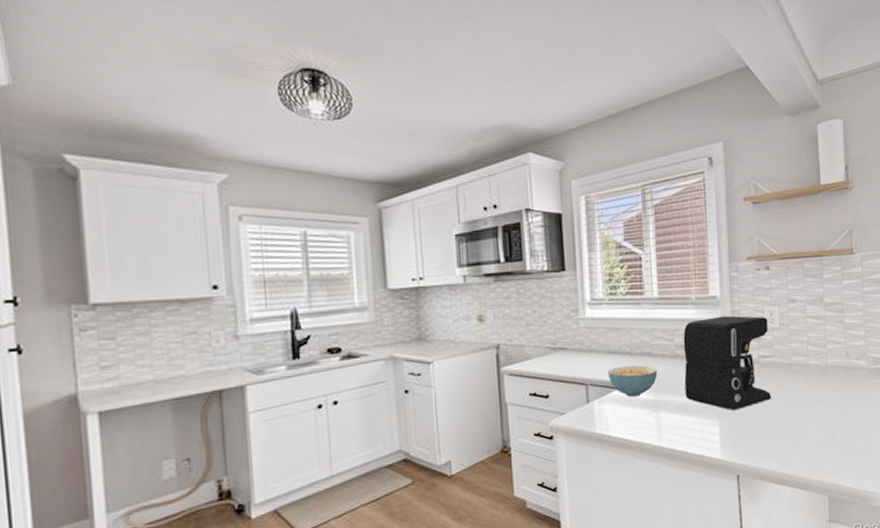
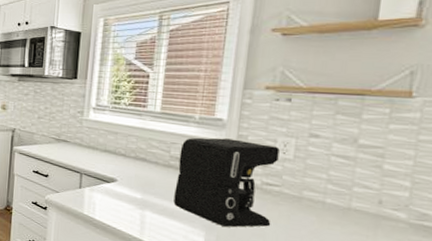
cereal bowl: present [607,365,658,397] -> none [101,164,149,193]

